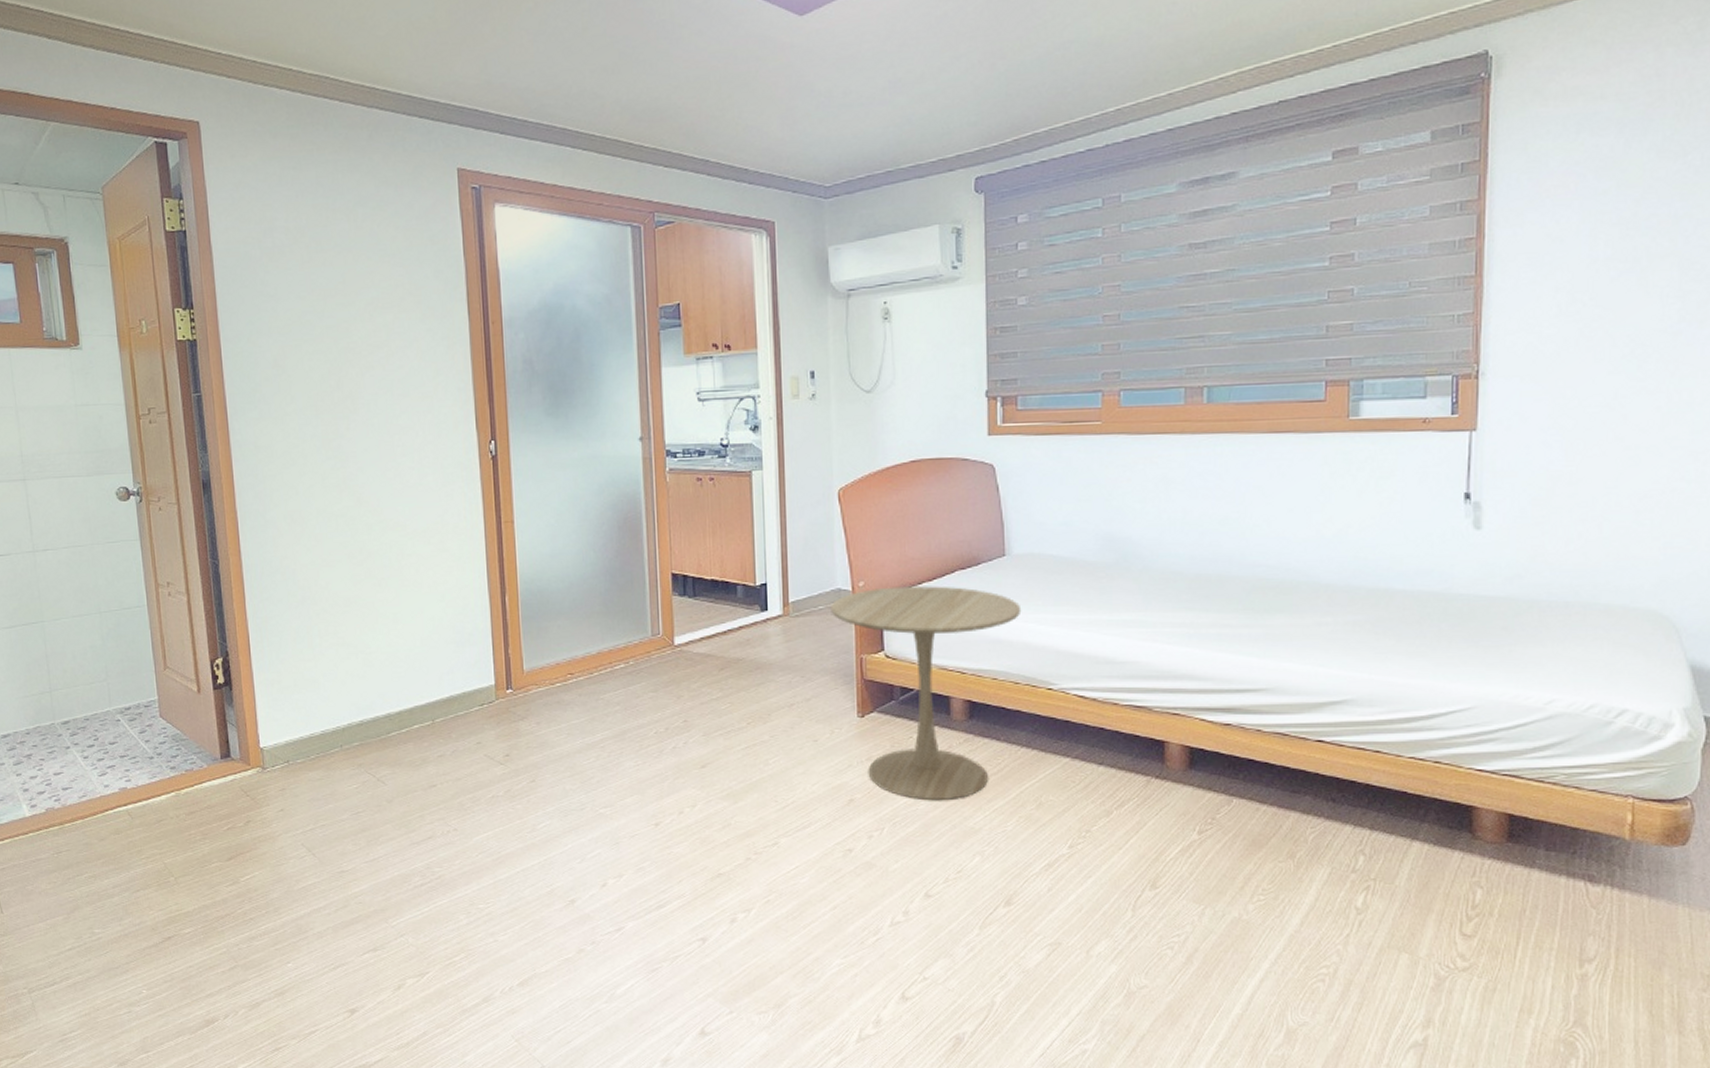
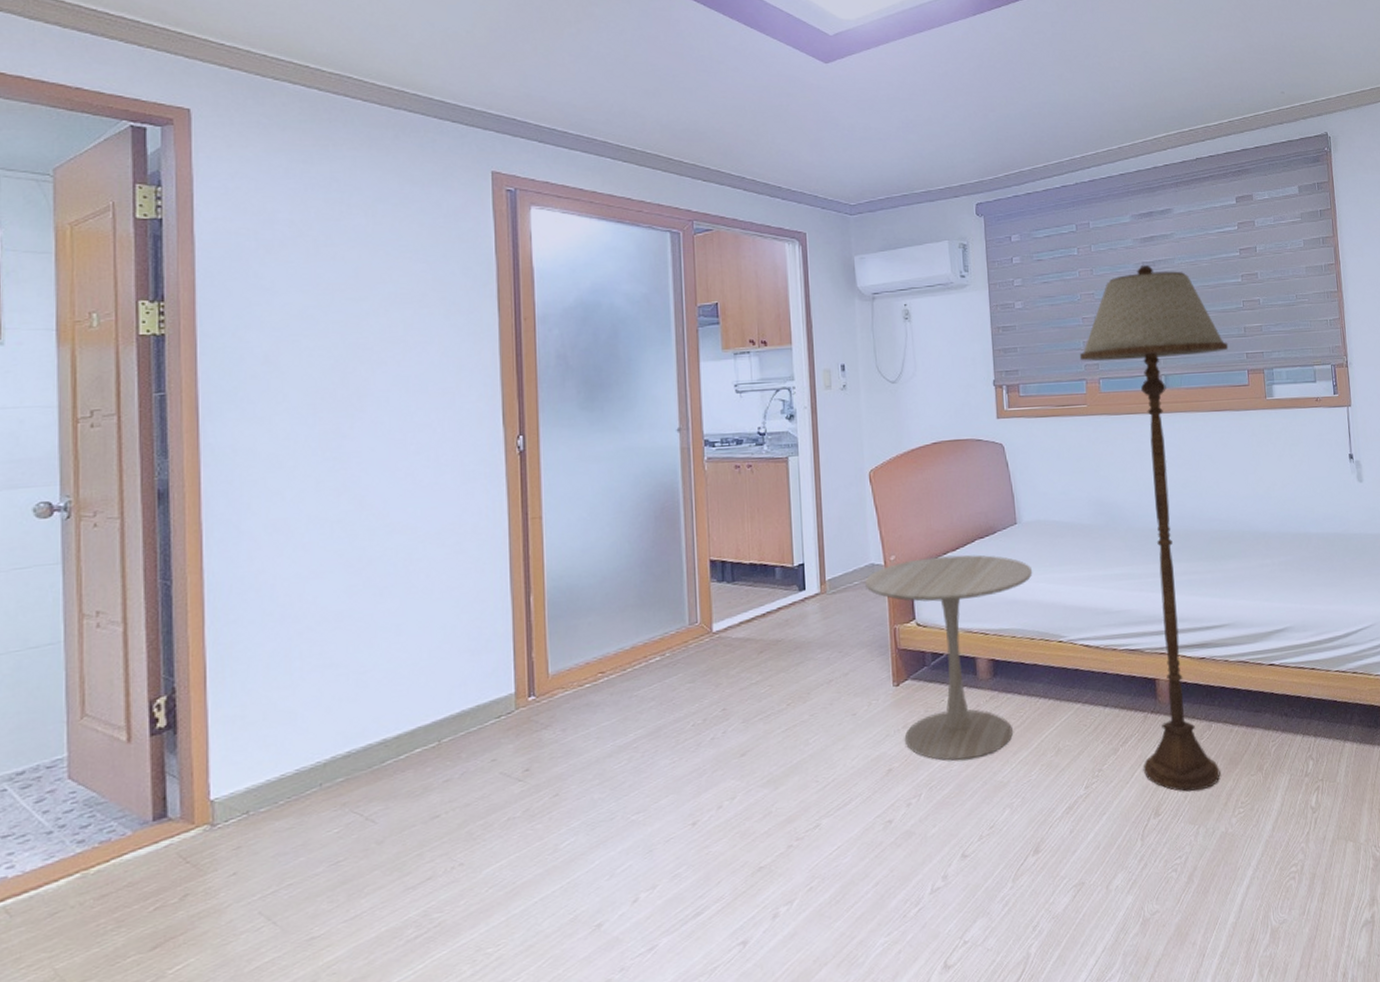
floor lamp: none [1096,247,1301,869] -> present [1079,265,1229,792]

